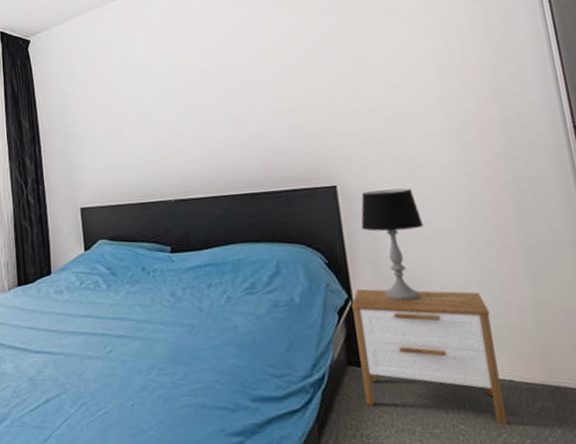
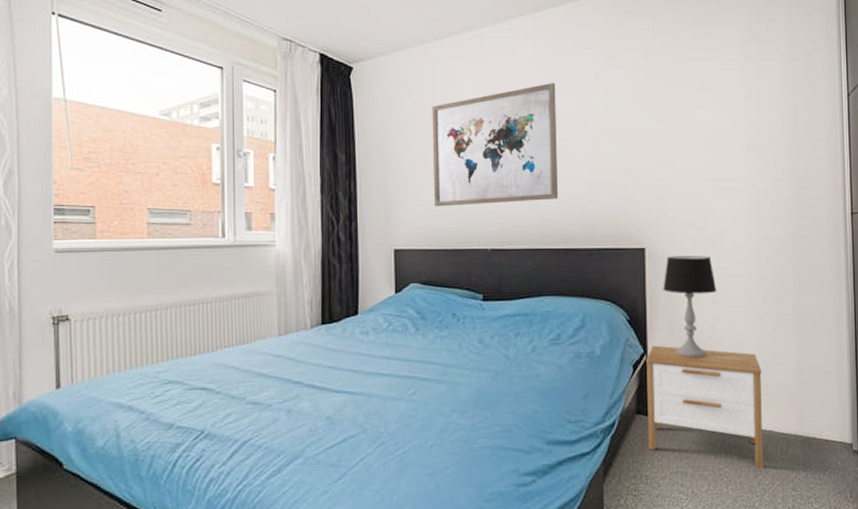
wall art: none [105,29,238,163] -> present [432,83,558,207]

